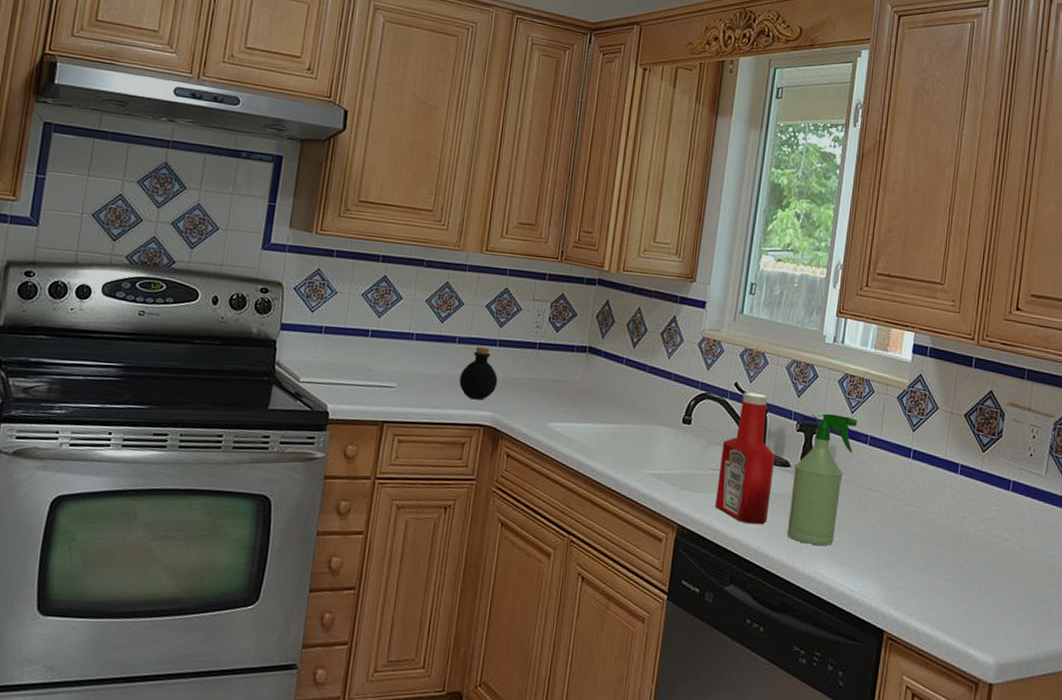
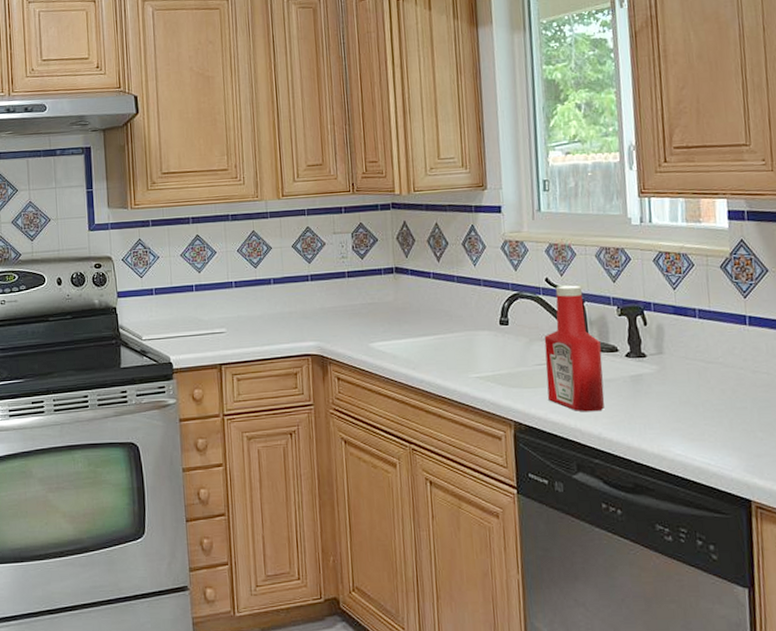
bottle: present [459,346,498,400] -> none [281,283,317,333]
spray bottle: present [787,413,858,546] -> none [623,293,682,425]

